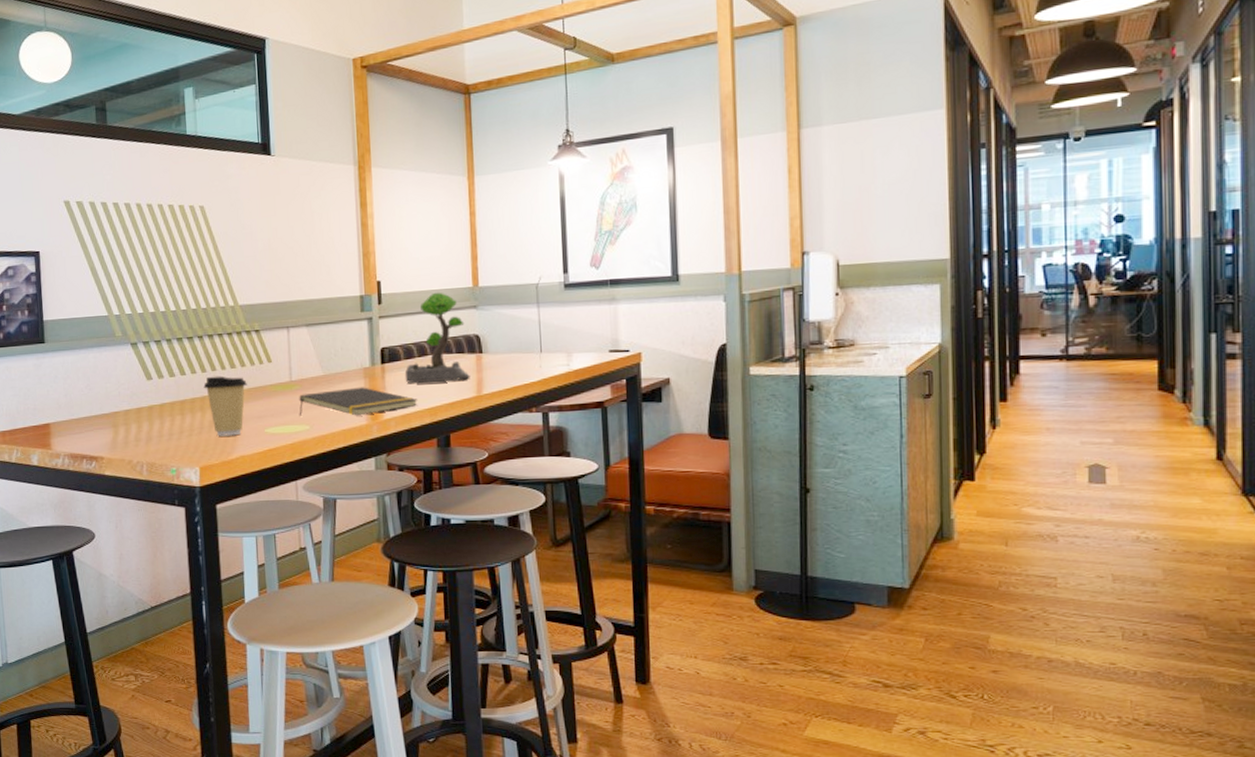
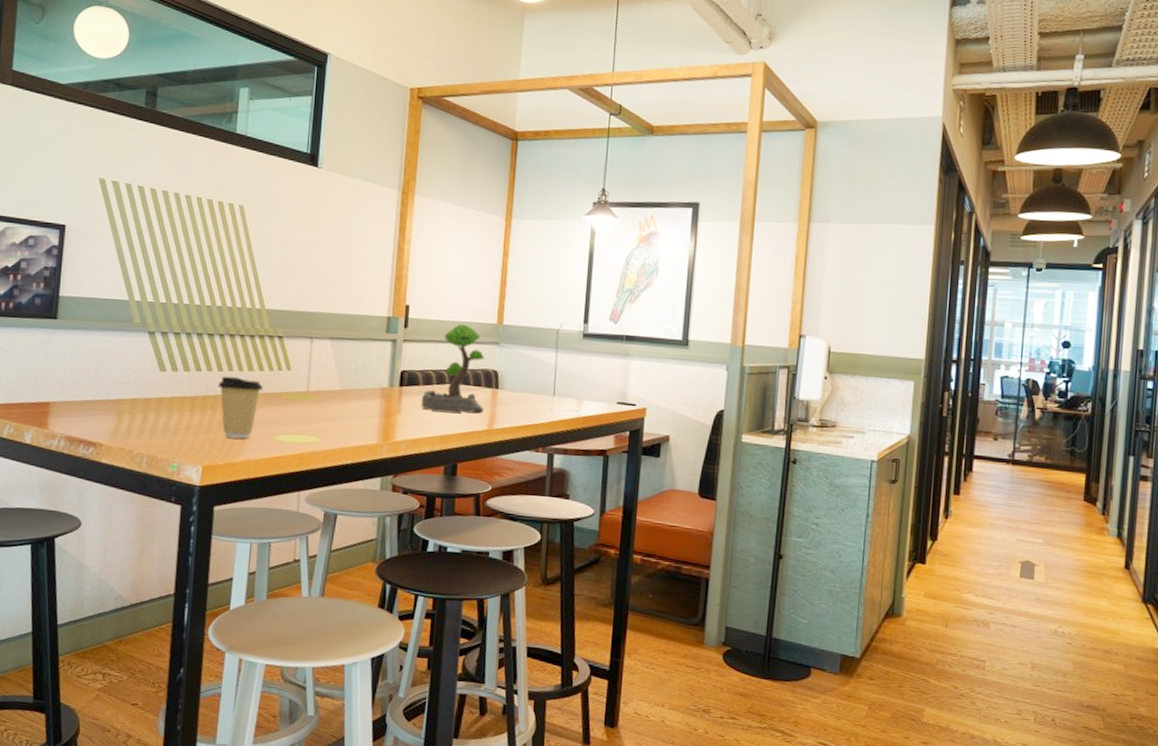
notepad: present [299,387,418,416] -> none [311,405,431,435]

